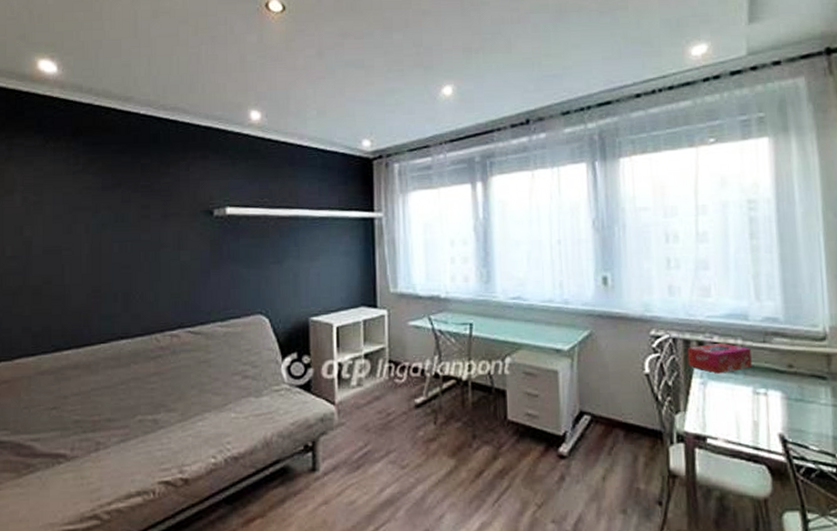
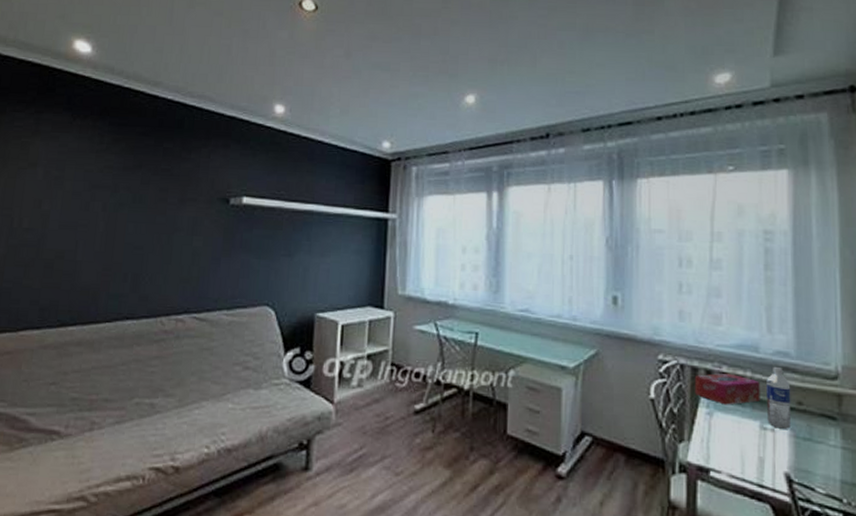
water bottle: none [757,332,783,392] -> present [766,366,791,429]

